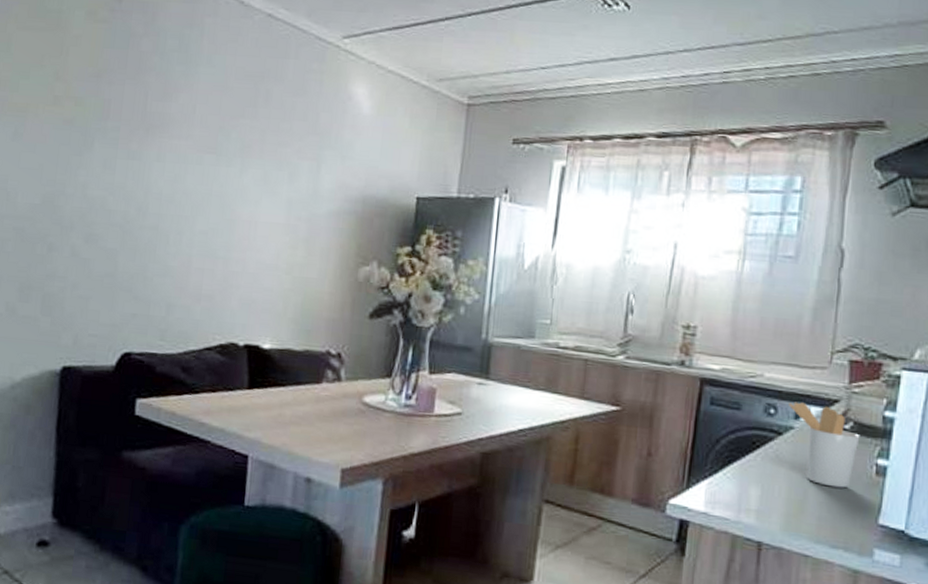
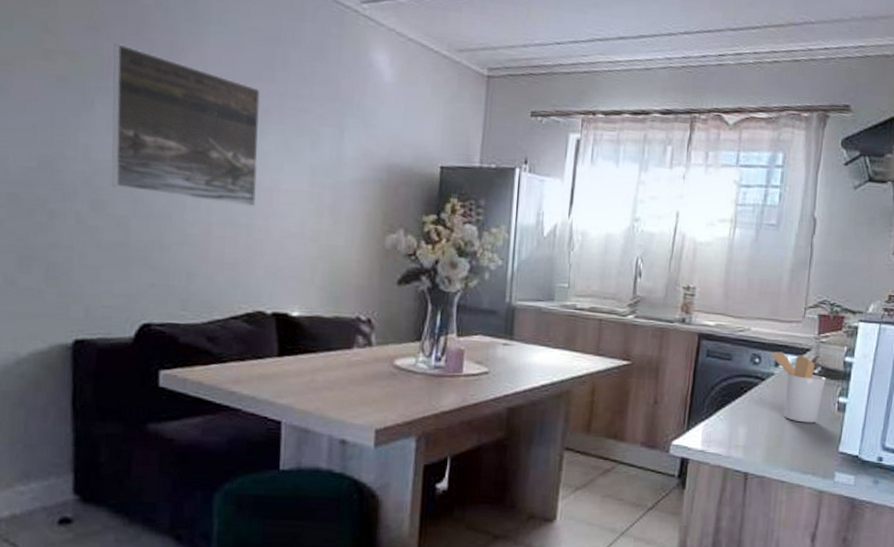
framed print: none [104,88,244,240] -> present [111,43,261,207]

